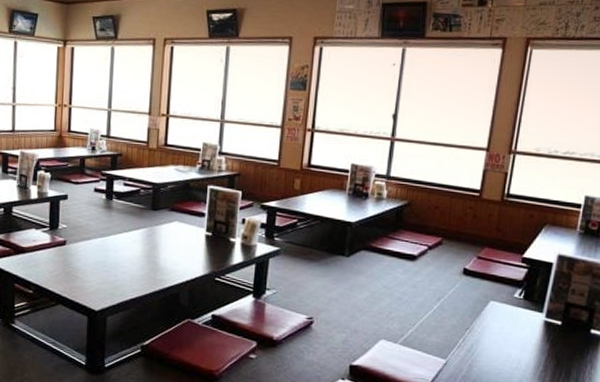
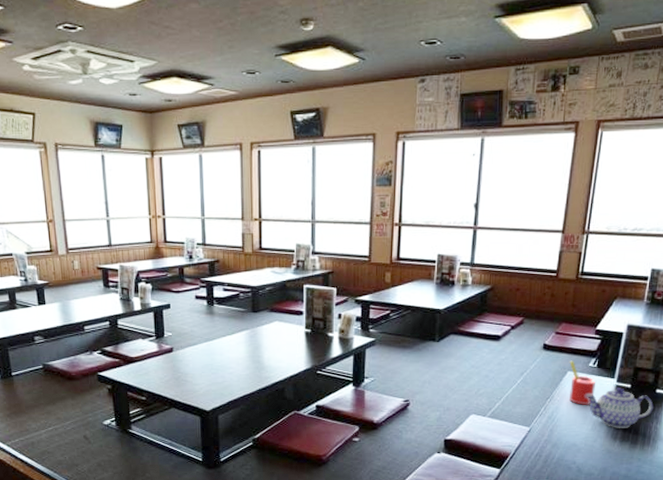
straw: none [492,289,521,342] -> present [569,360,595,406]
teapot: none [509,323,587,371] -> present [585,387,654,428]

